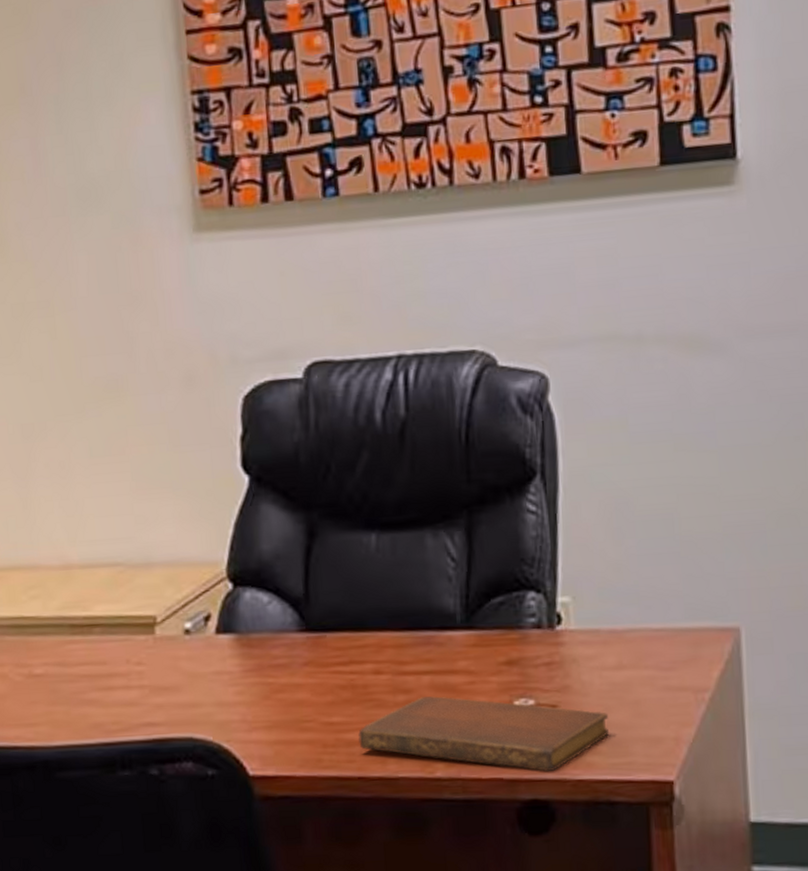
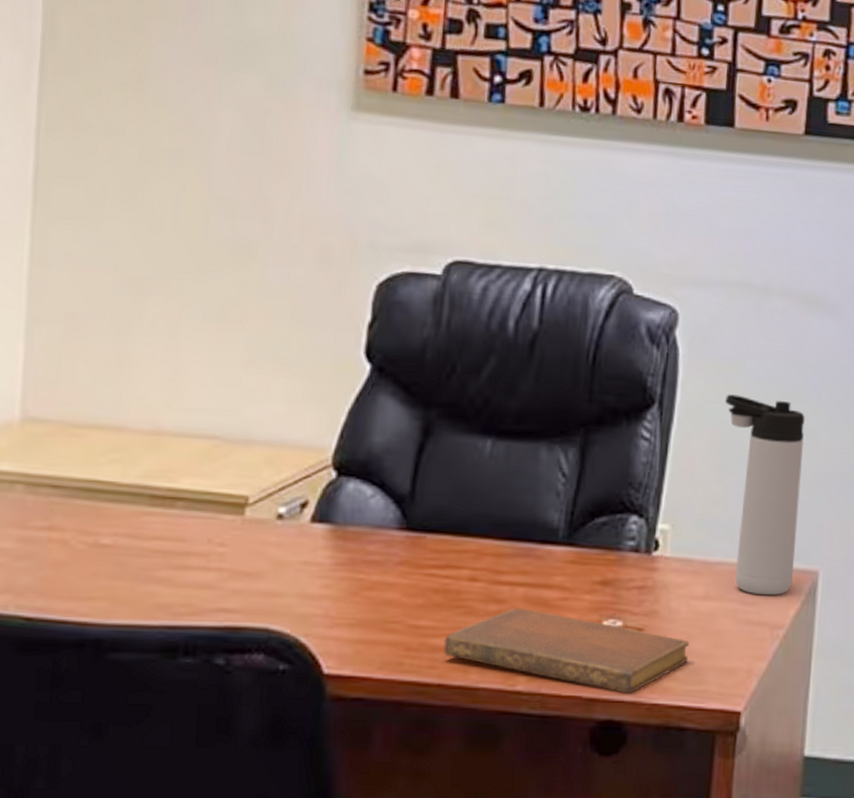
thermos bottle: none [611,453,712,659] -> present [724,394,805,596]

